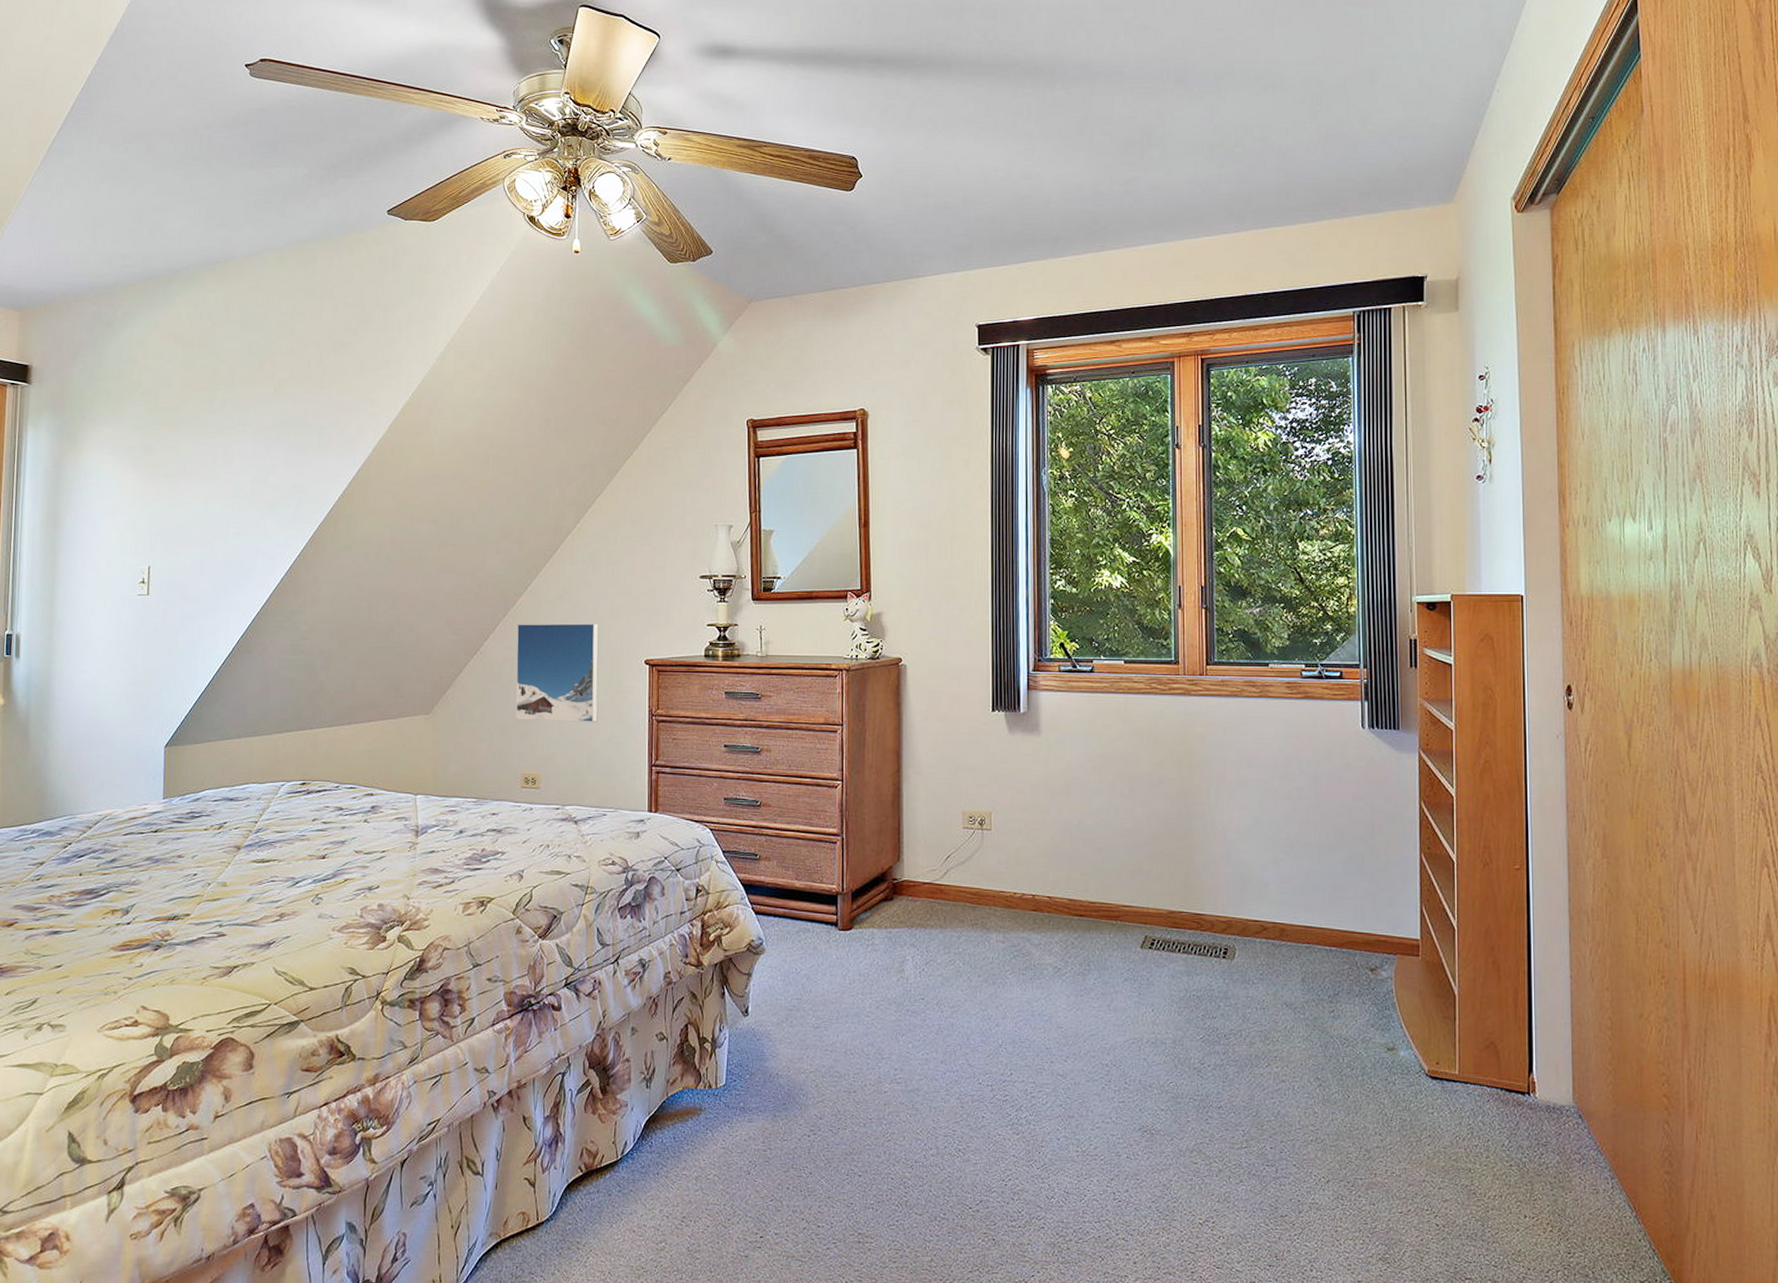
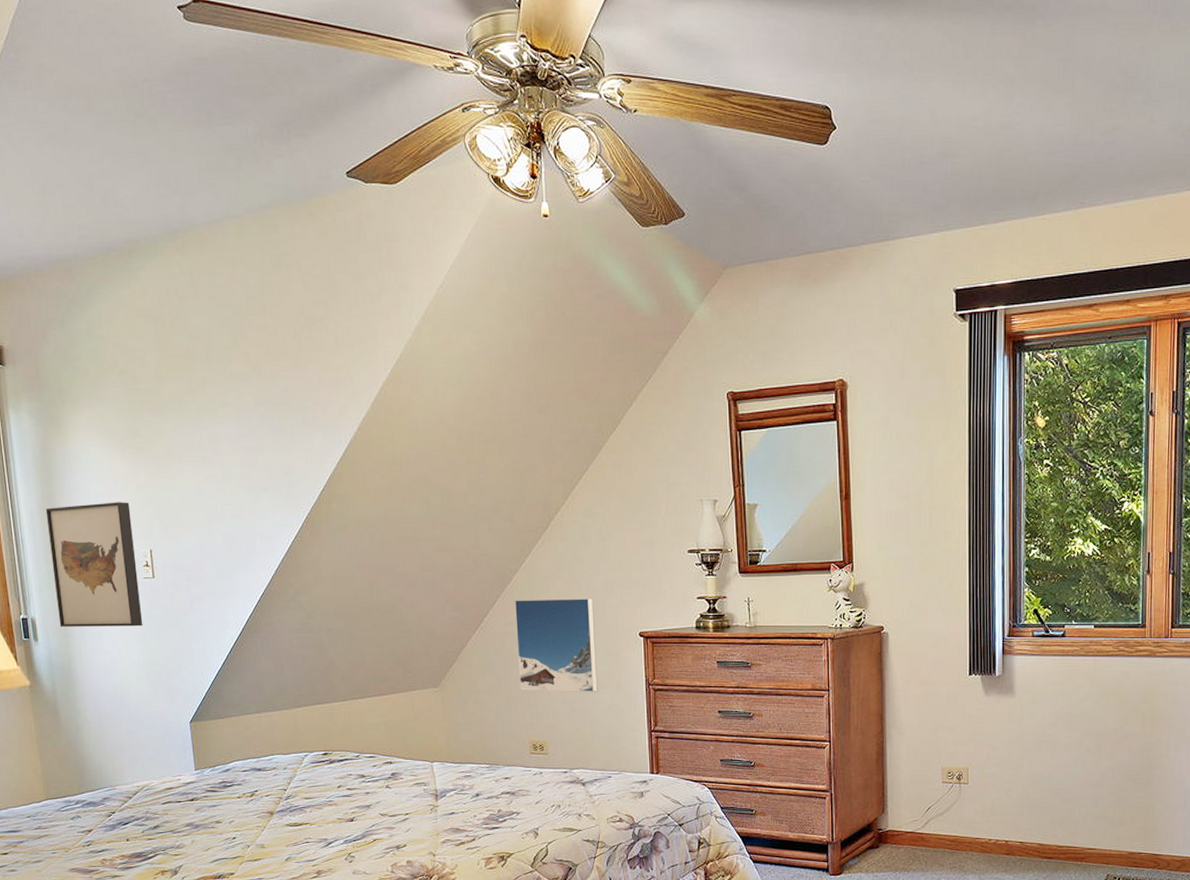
wall art: none [44,518,134,645] -> present [45,502,143,627]

